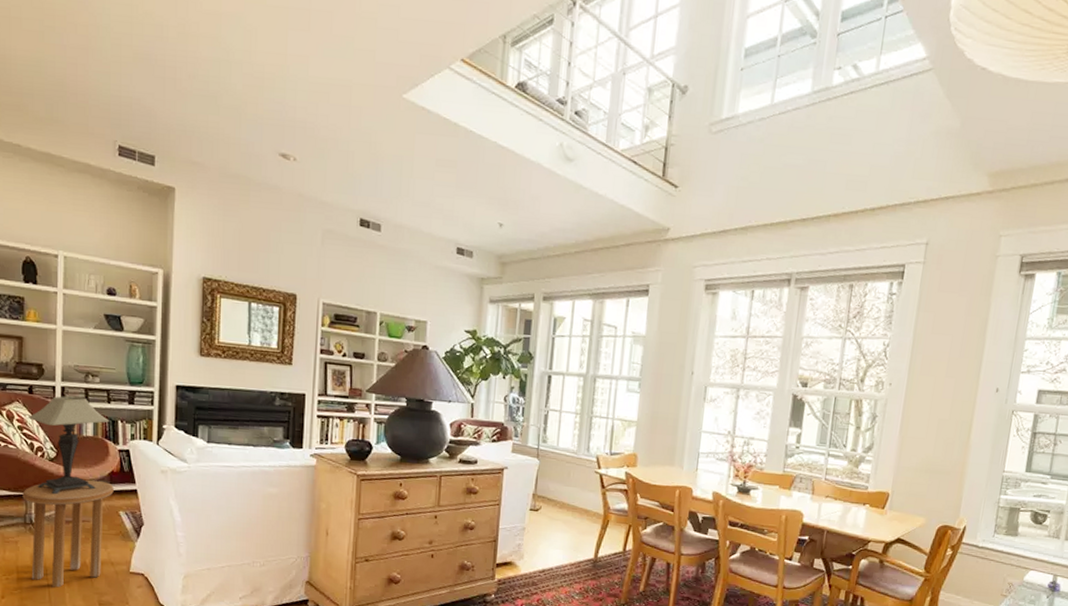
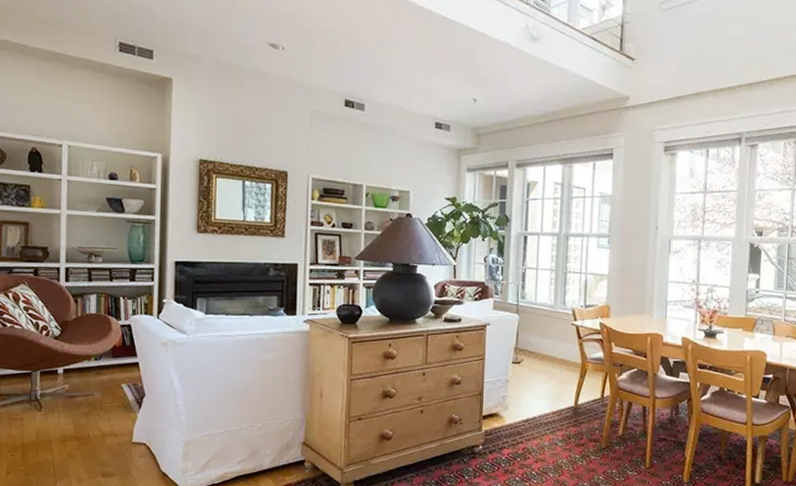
side table: present [22,479,114,588] -> none [28,355,116,461]
table lamp: present [28,395,110,495] -> none [33,275,112,371]

